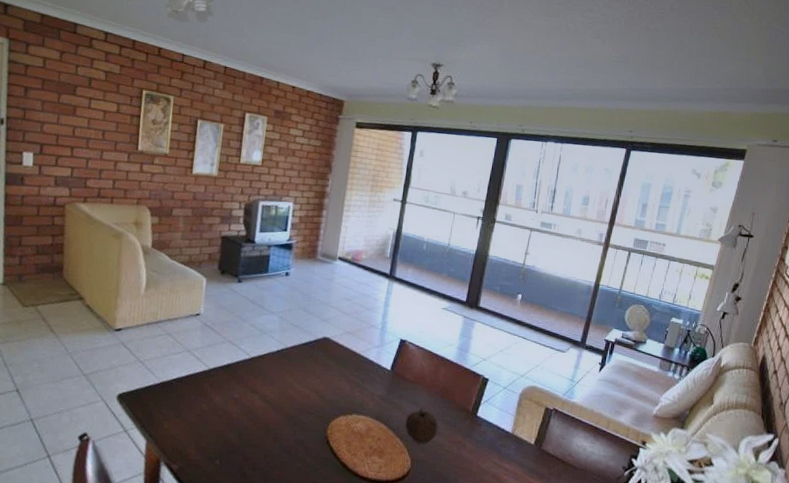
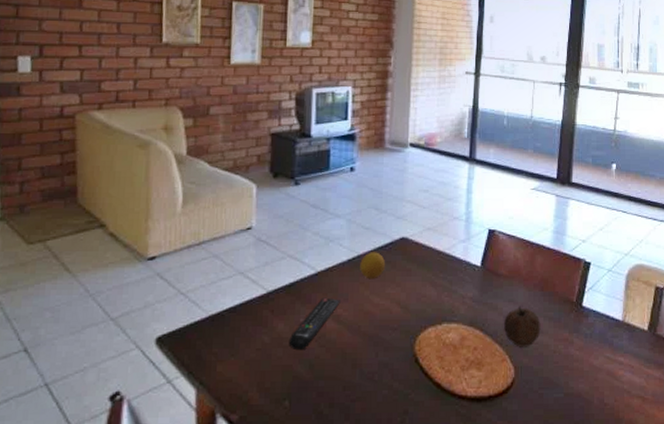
remote control: none [222,379,268,421] -> present [288,297,341,351]
fruit: none [286,346,309,370] -> present [360,252,386,280]

